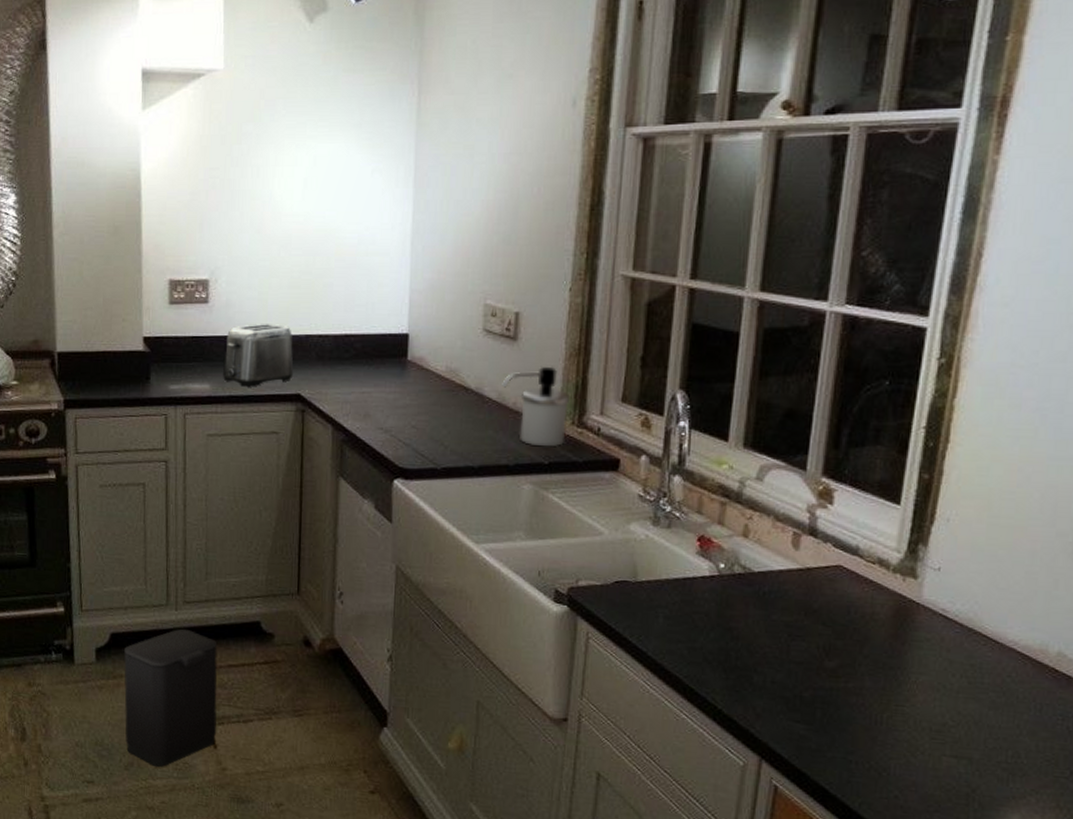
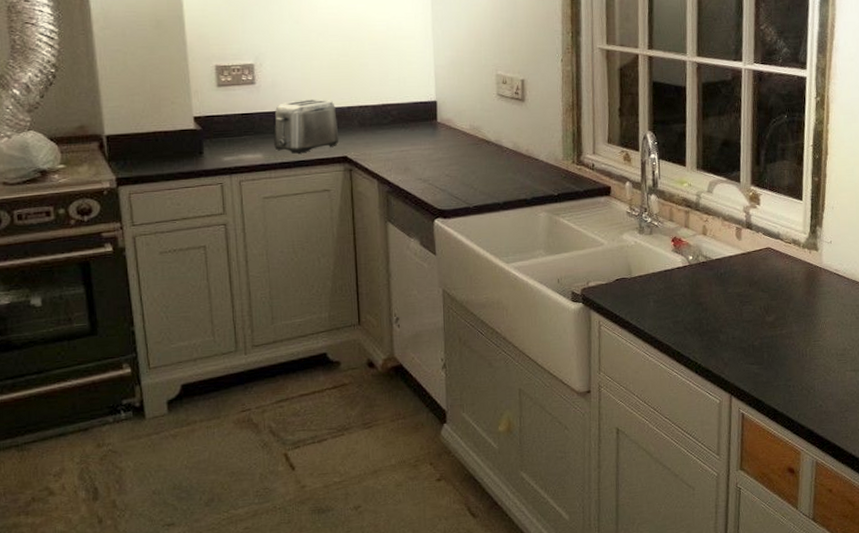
pedal bin: present [124,628,218,767] -> none [196,369,293,497]
soap dispenser: present [502,366,569,447] -> none [516,119,569,183]

